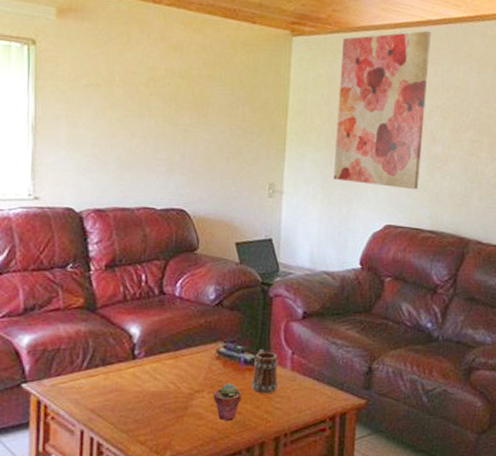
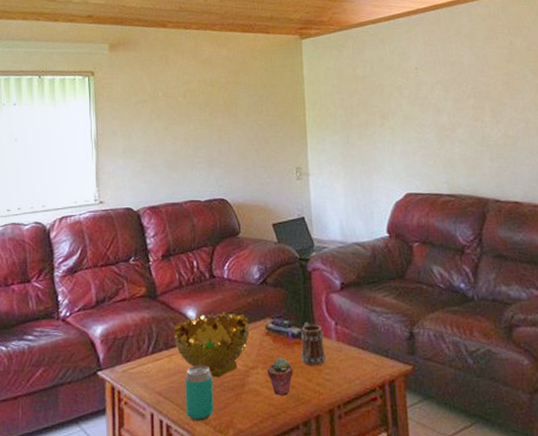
decorative bowl: none [113,331,199,399] -> present [174,311,250,378]
beverage can: none [120,385,153,441] -> present [185,365,214,421]
wall art: present [334,30,431,190] -> none [345,18,432,159]

